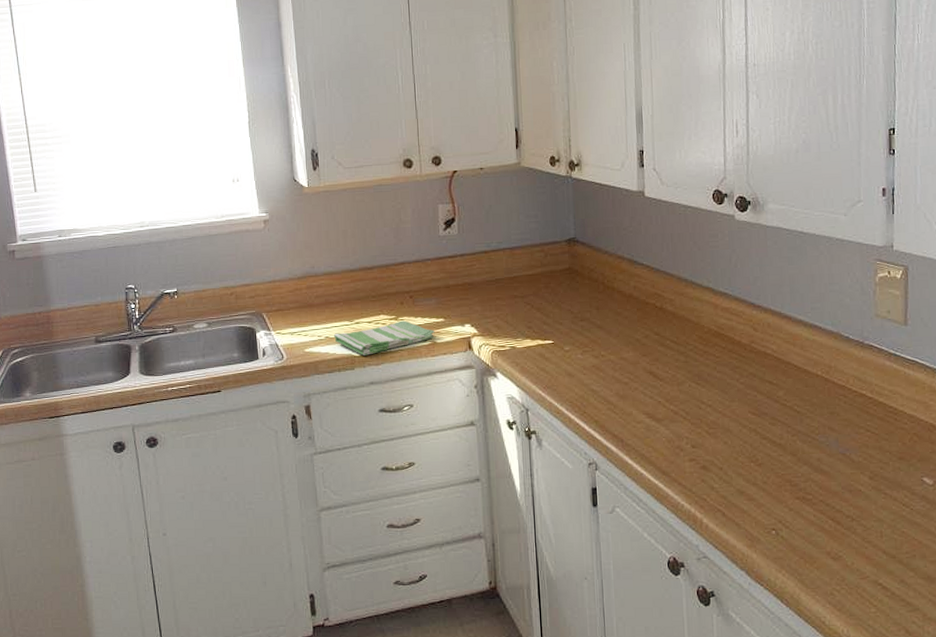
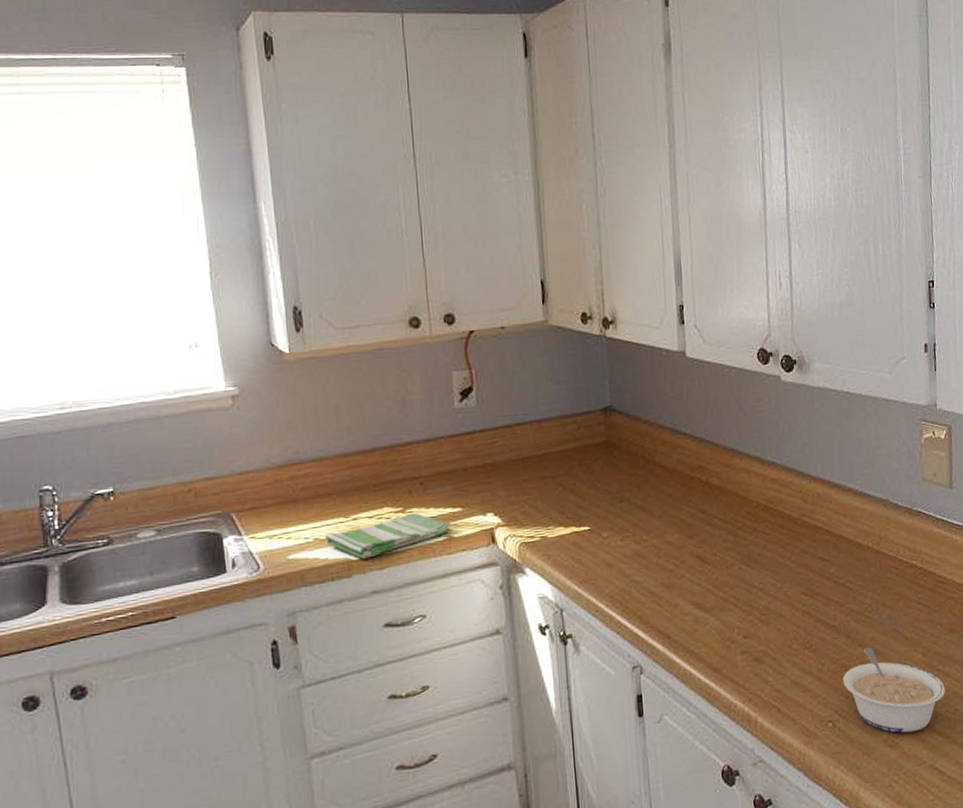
legume: none [787,466,892,548] -> present [843,646,945,733]

